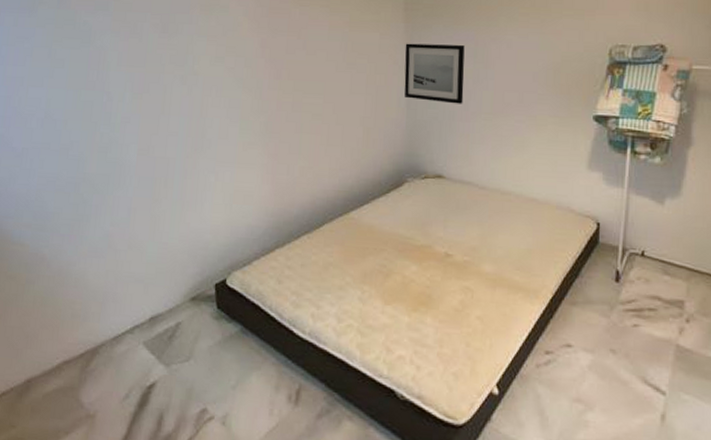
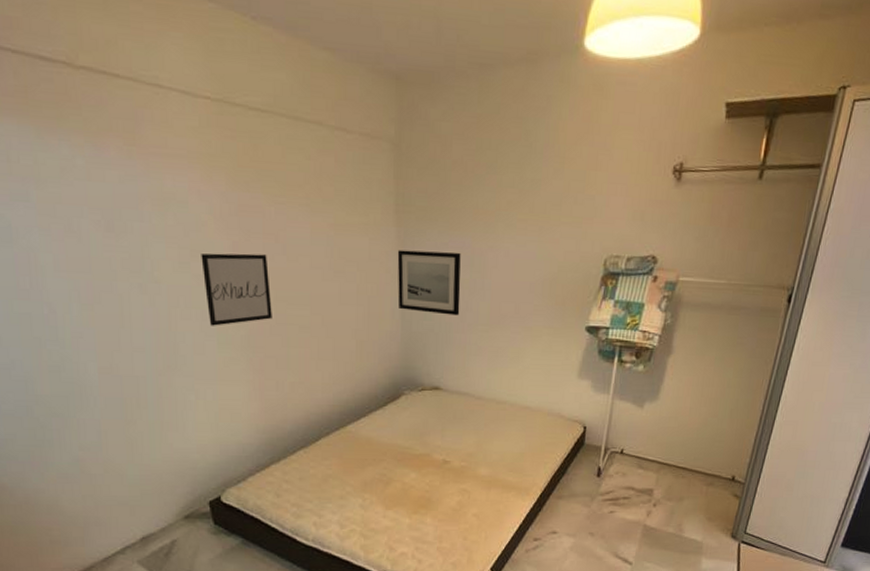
wall art: none [233,48,290,113] -> present [201,253,272,326]

